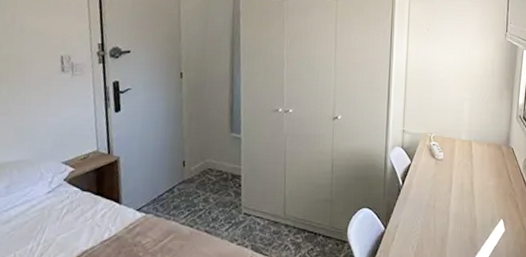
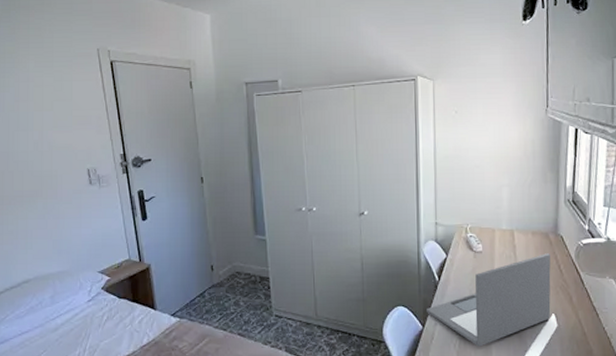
laptop: none [389,163,502,249] -> present [427,253,551,347]

